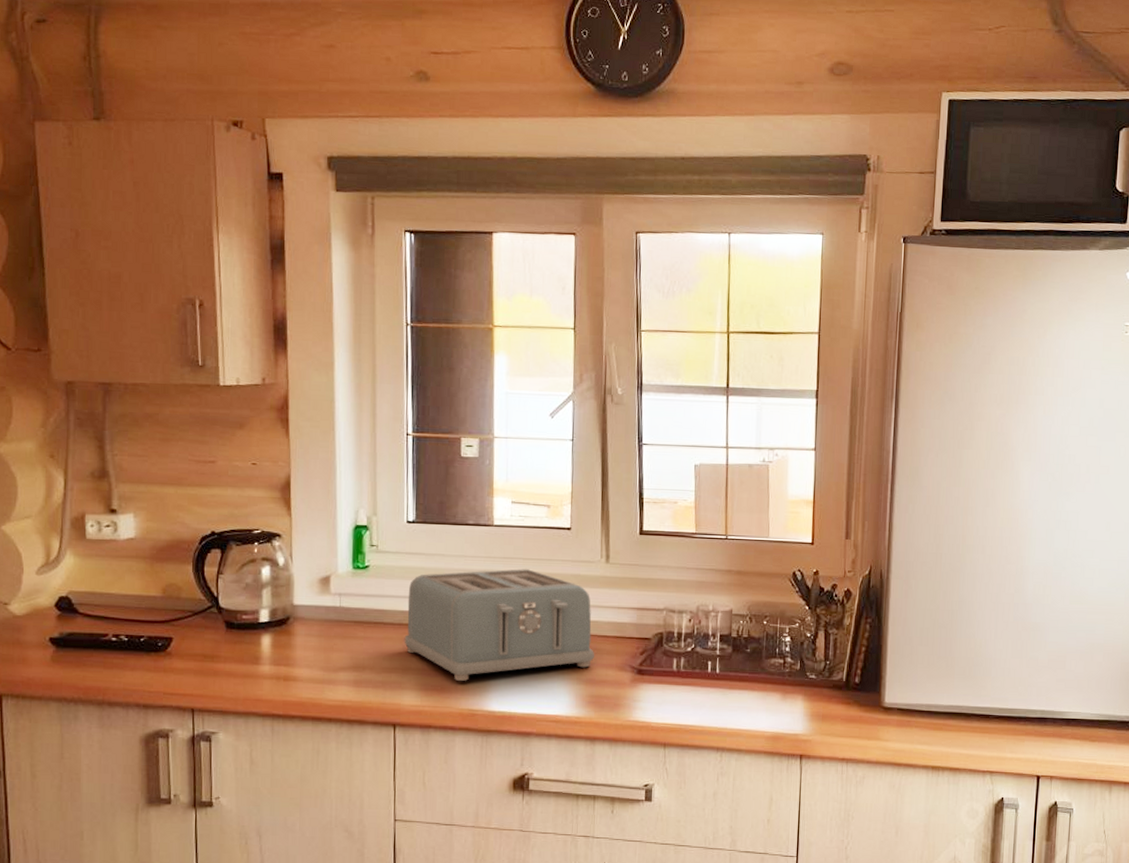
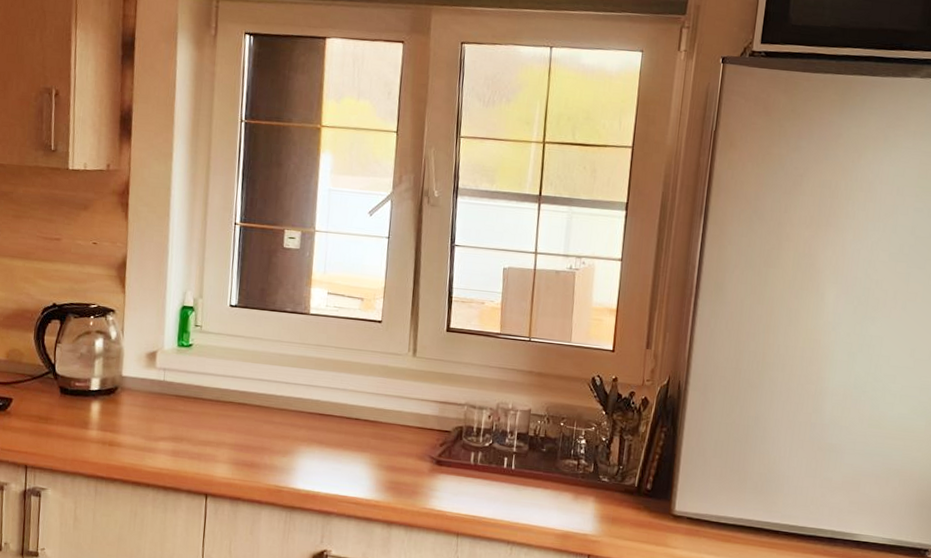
toaster: present [404,569,594,682] -> none [220,355,396,459]

